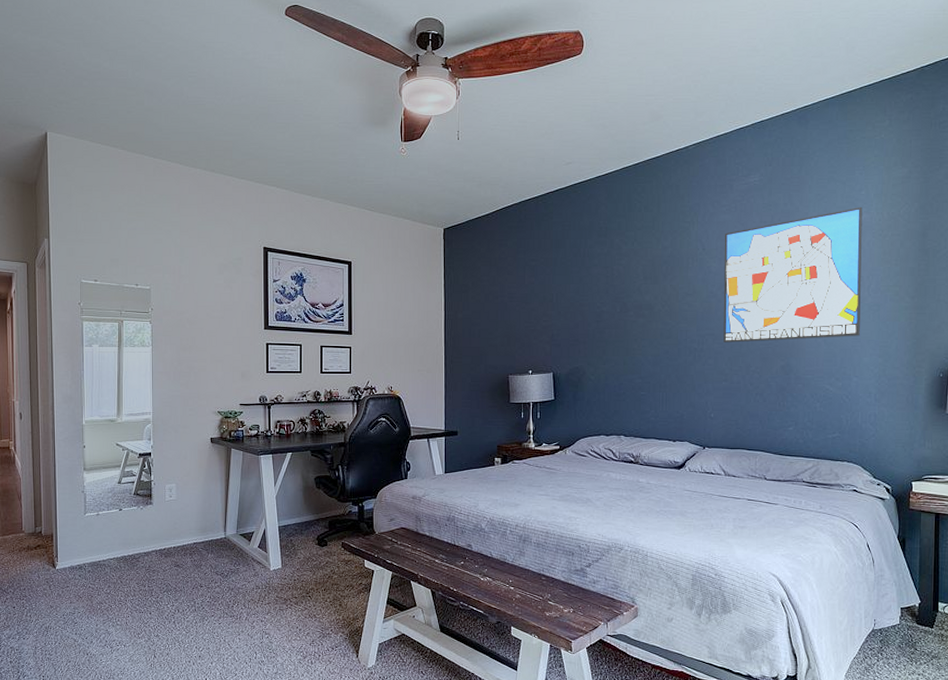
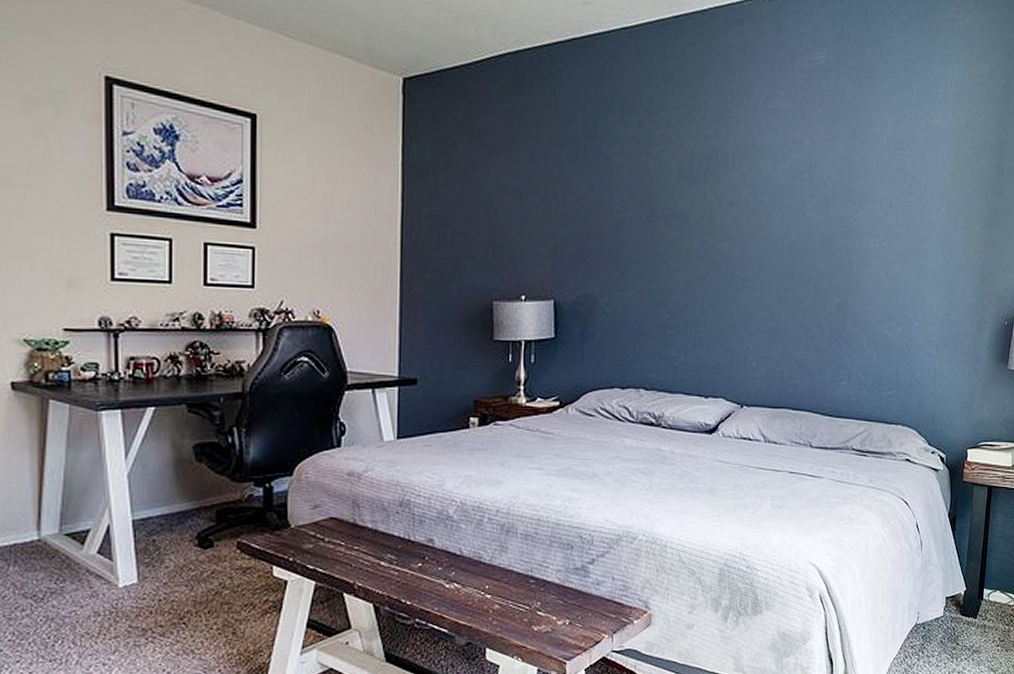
wall art: present [723,206,863,342] -> none [772,107,939,272]

